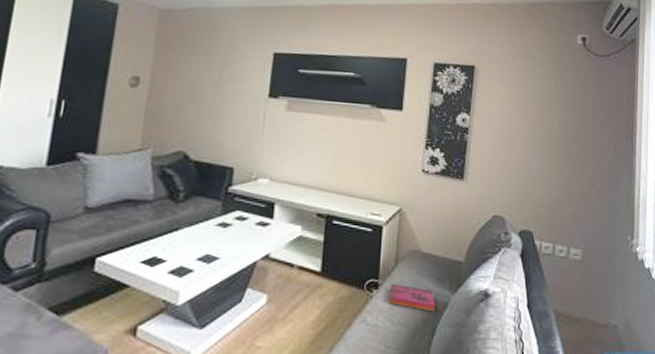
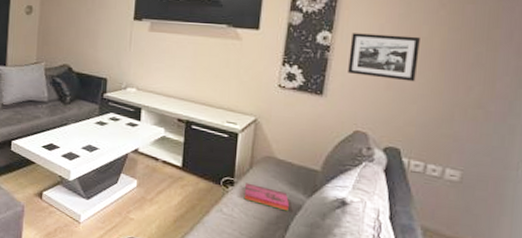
picture frame: none [485,115,543,163] -> present [348,33,420,82]

